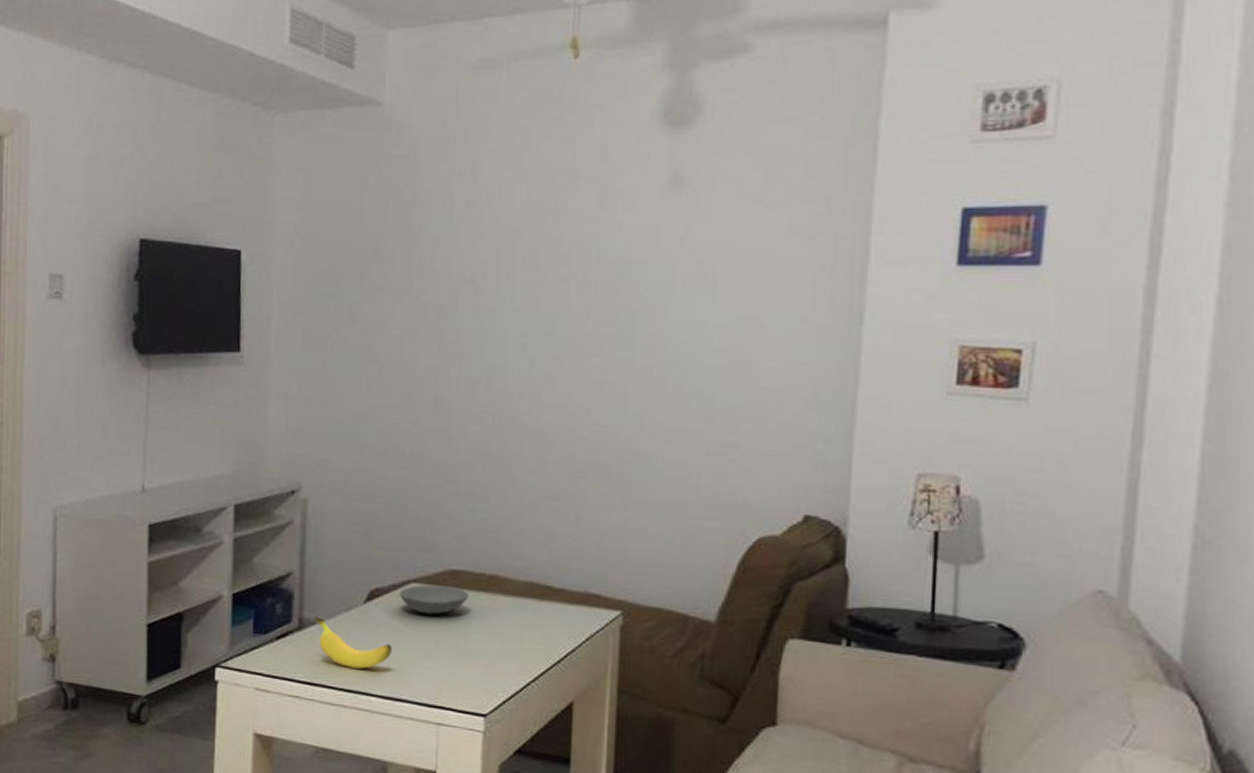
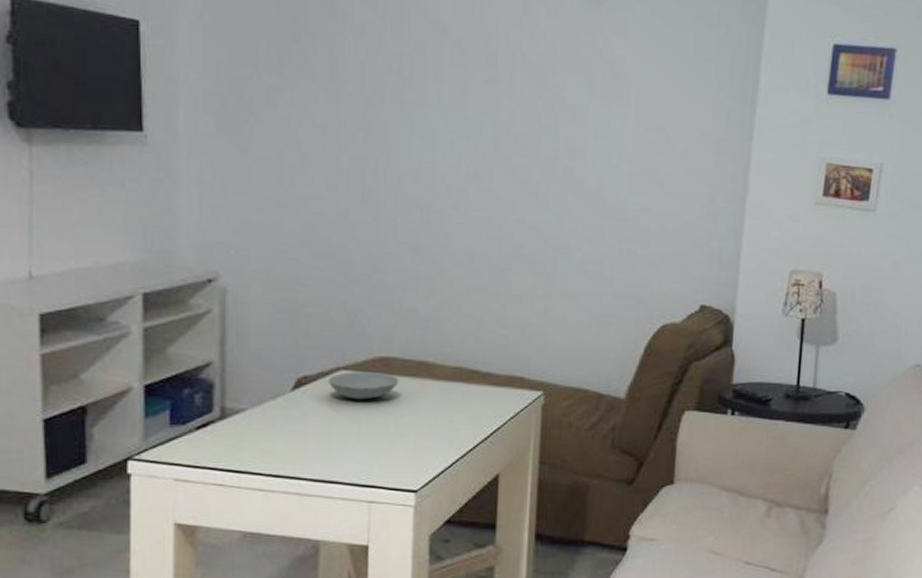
banana: present [314,615,392,669] -> none [238,404,322,454]

